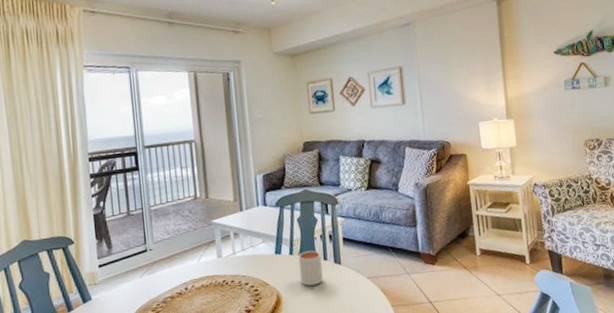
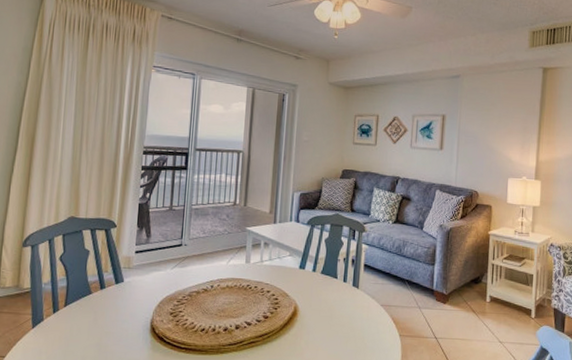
mug: present [298,250,323,286] -> none [318,271,342,304]

